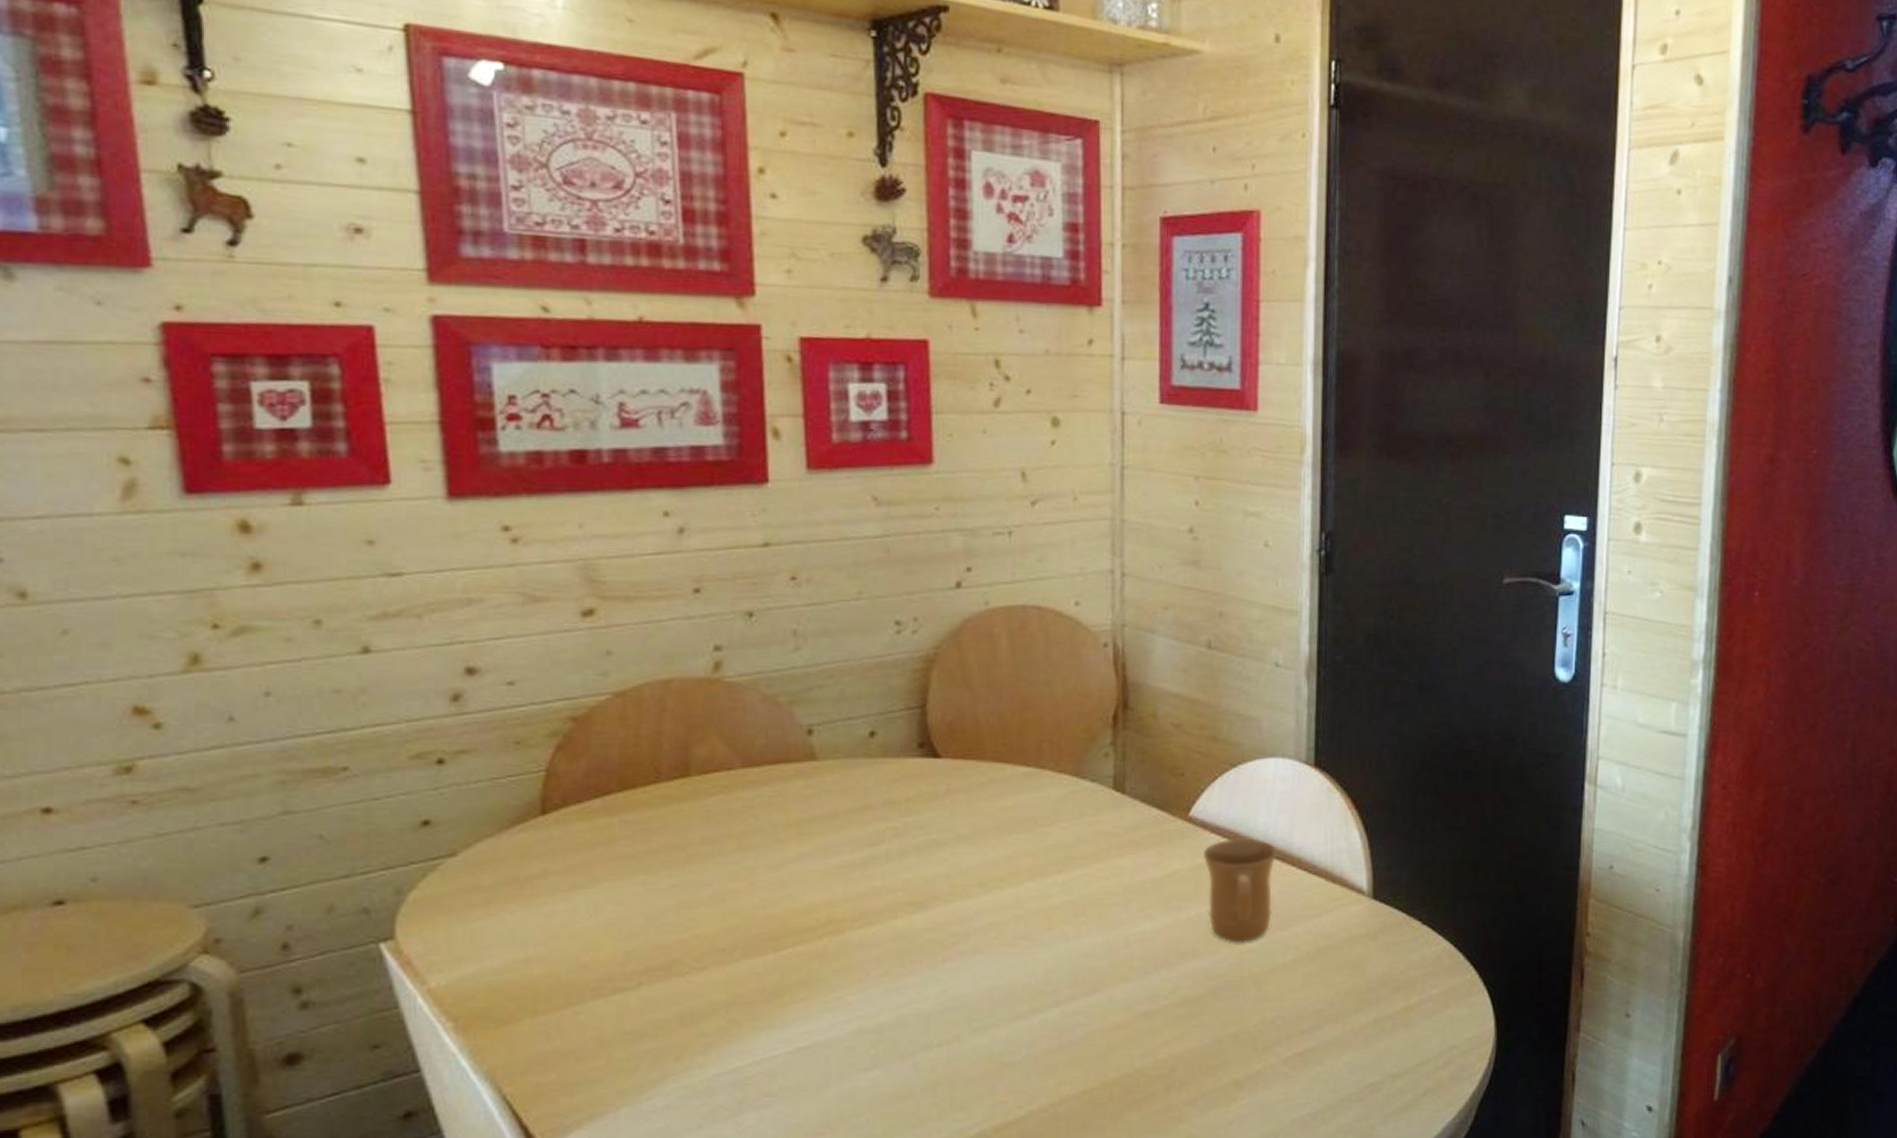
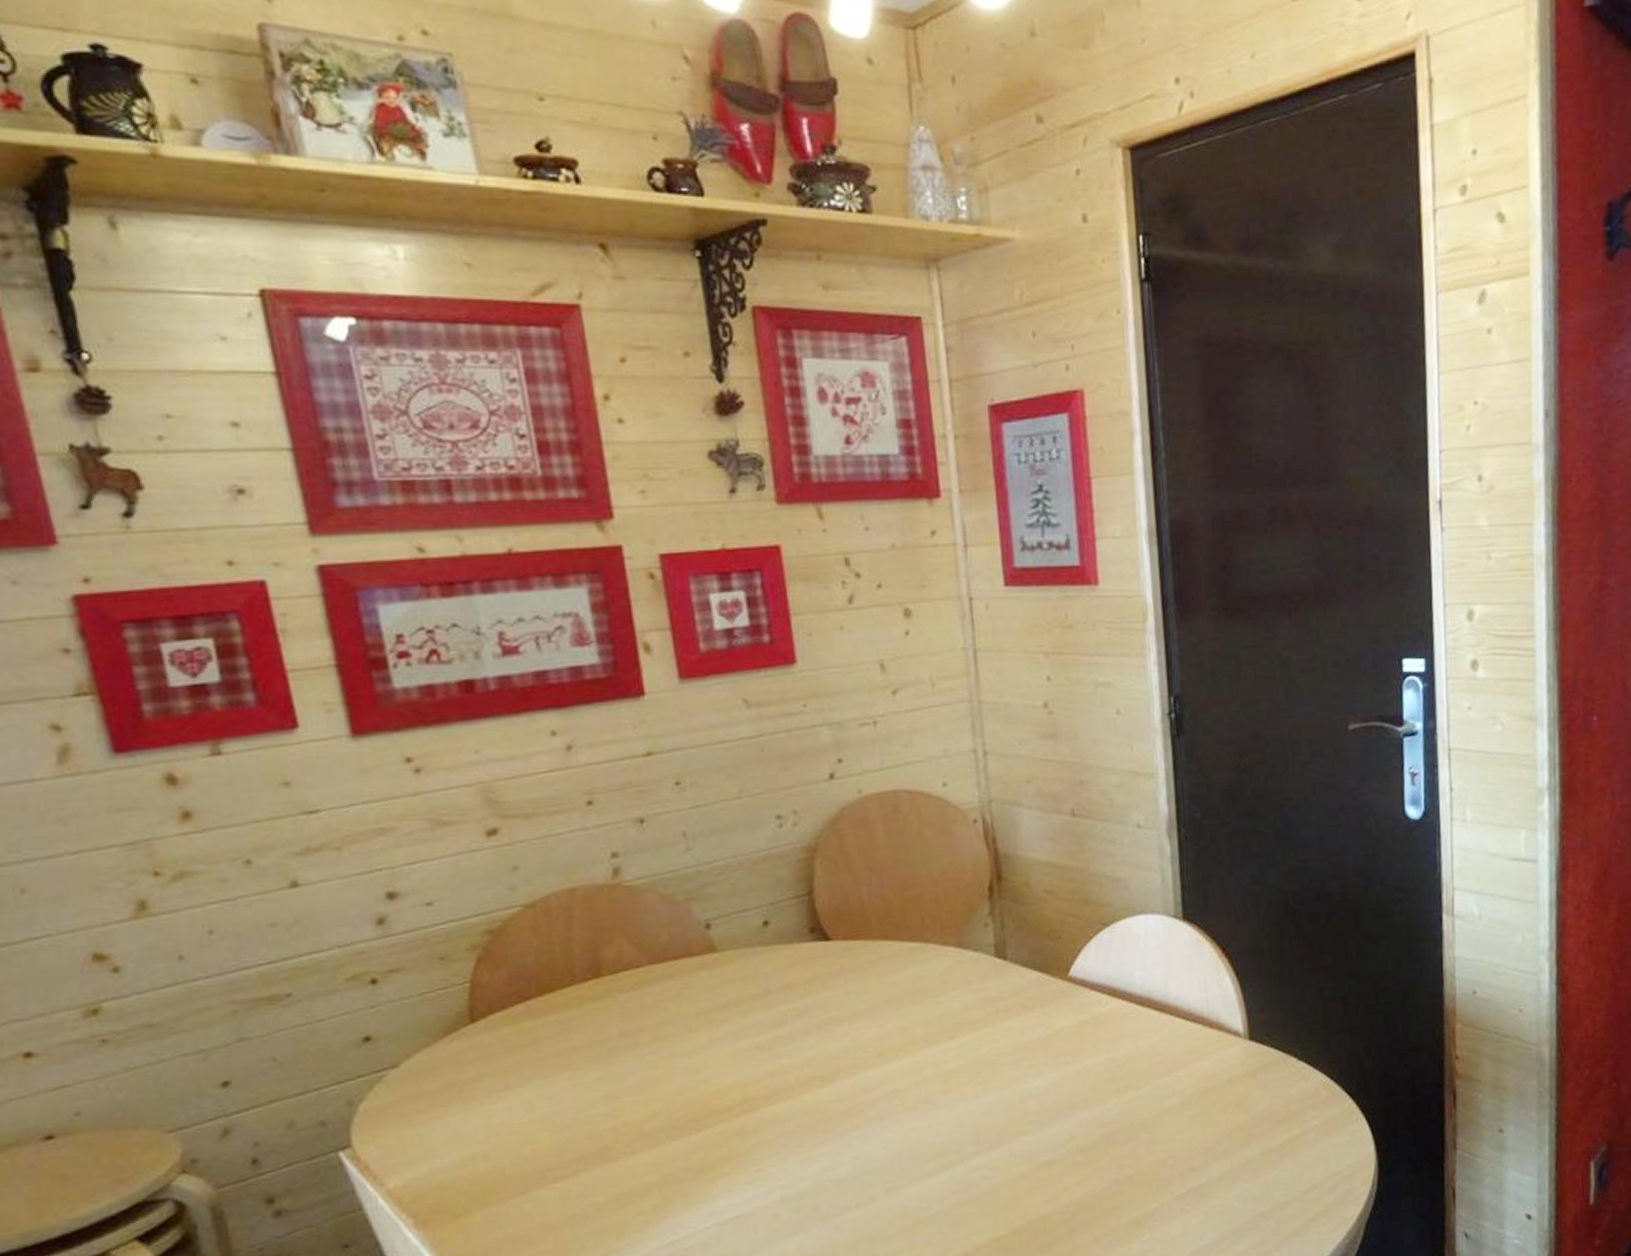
mug: present [1204,838,1277,943] -> none [1086,992,1155,1091]

